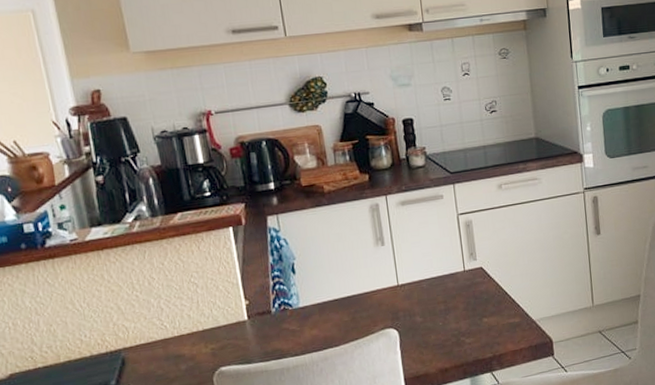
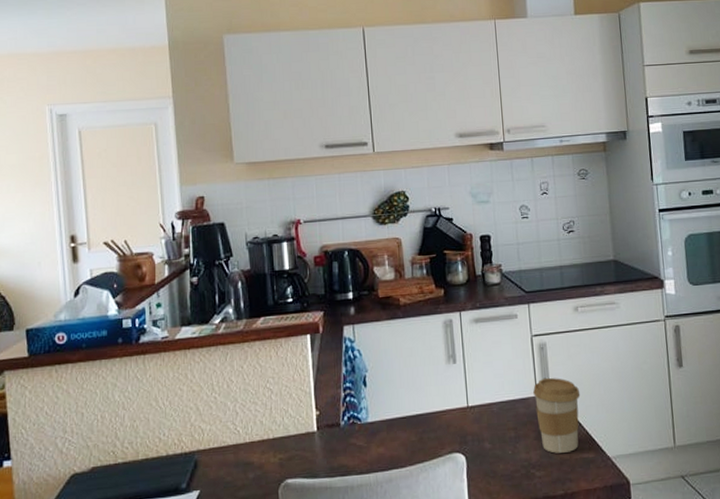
coffee cup: none [461,252,506,321] -> present [533,377,581,454]

